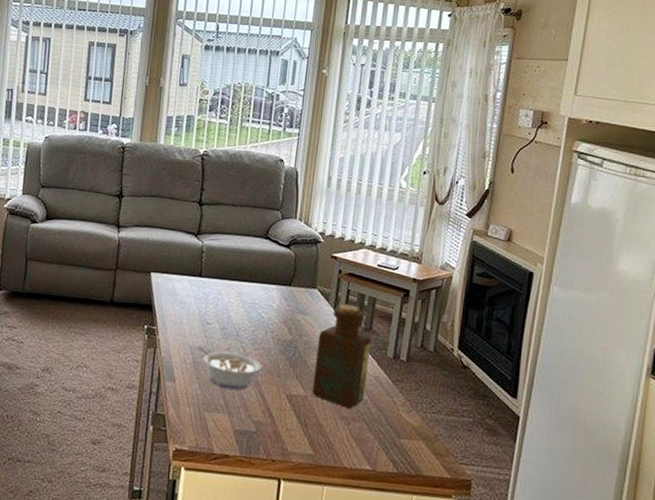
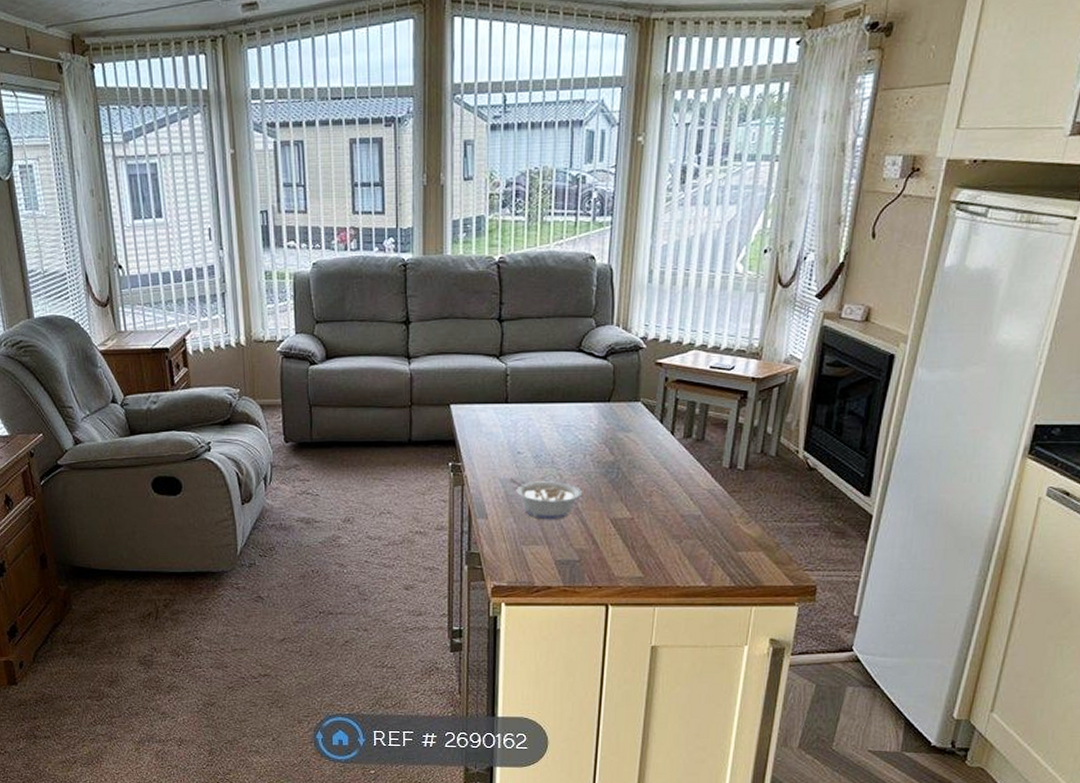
bottle: present [312,304,371,409] -> none [639,415,704,526]

